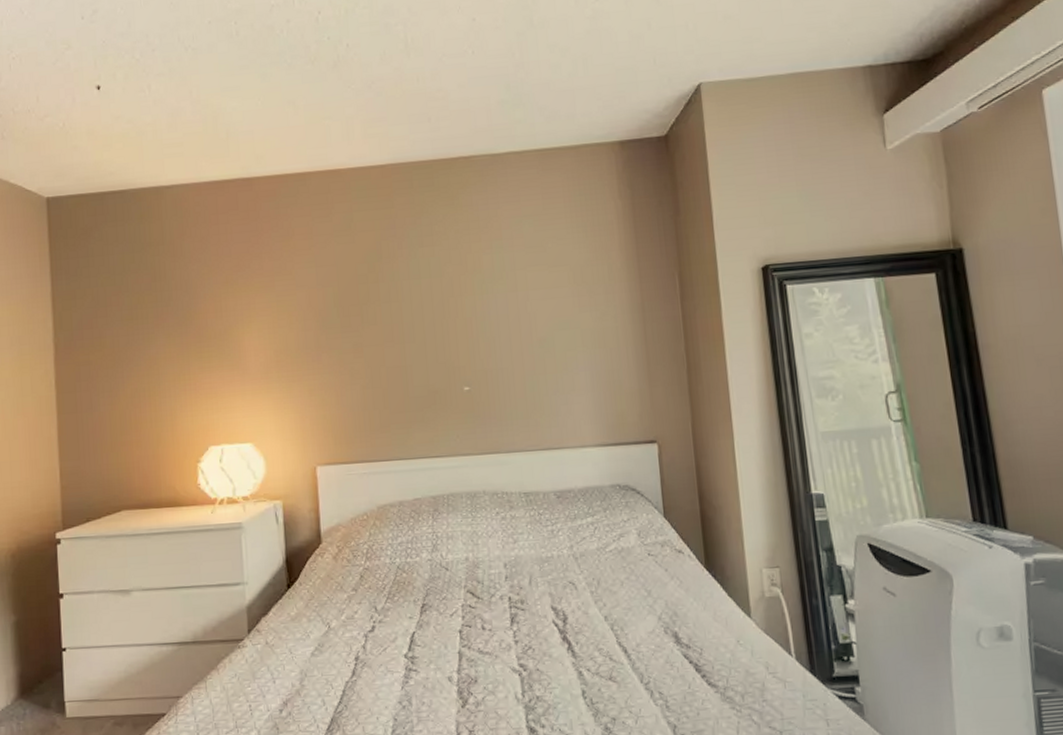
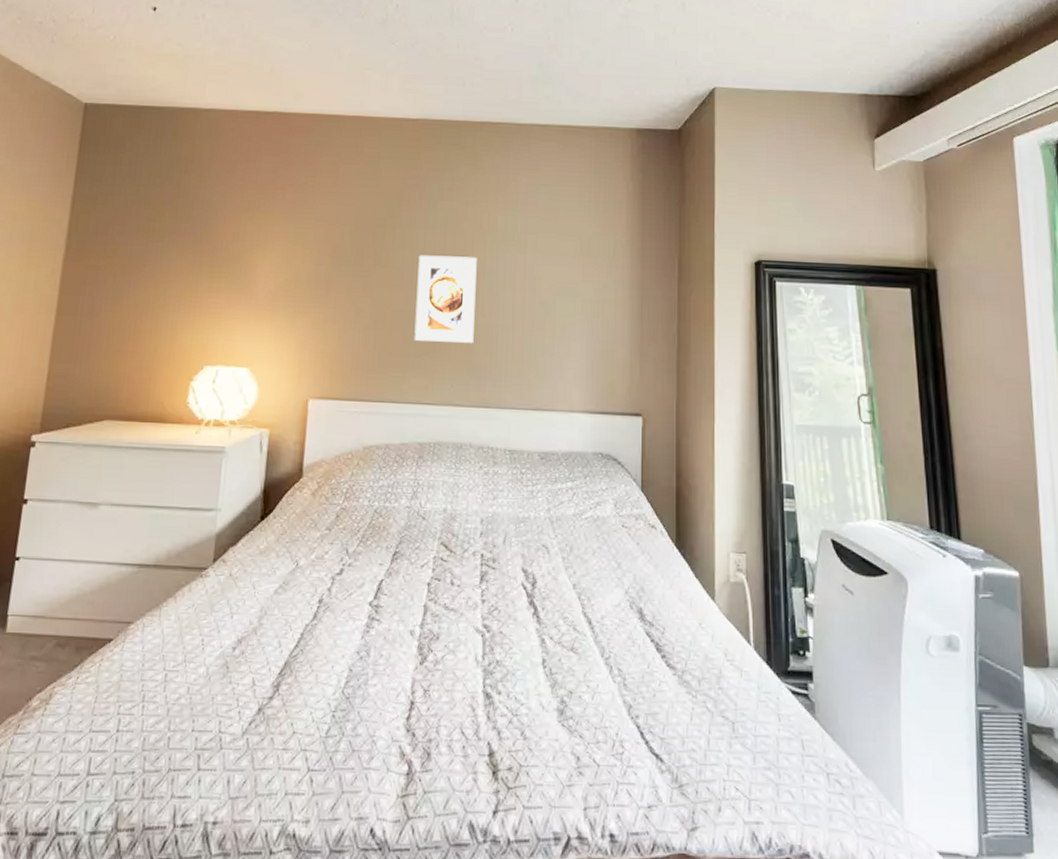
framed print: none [406,302,474,396] -> present [414,255,477,343]

